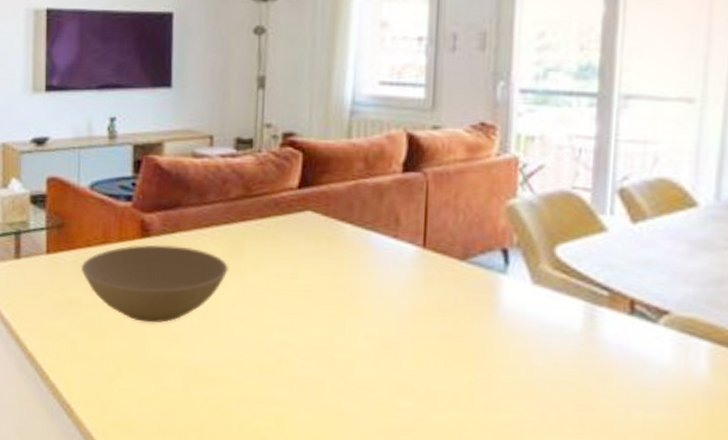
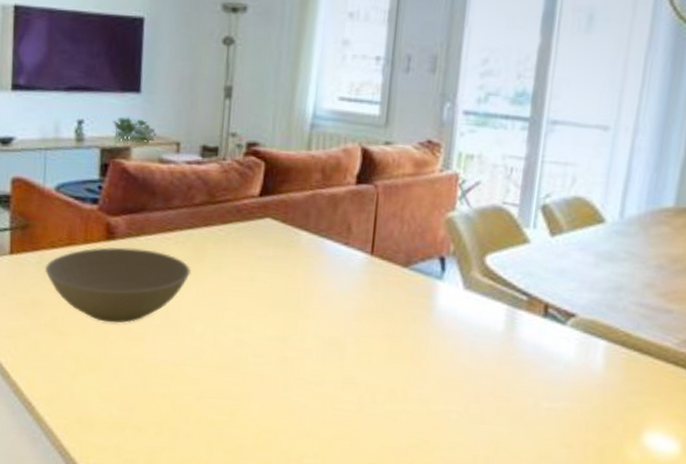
plant: none [144,112,188,142] -> present [113,117,156,147]

